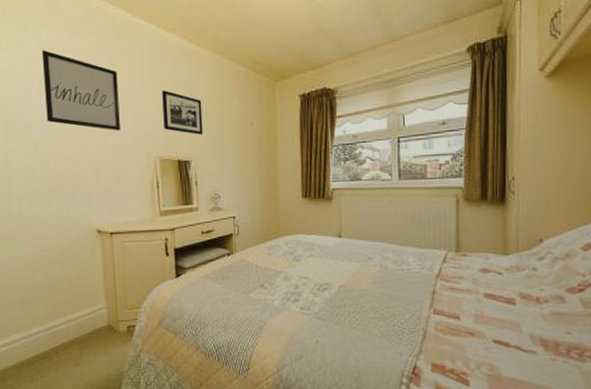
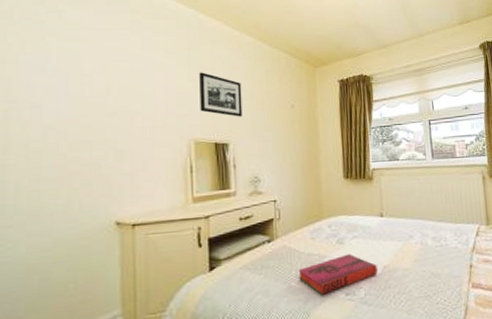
wall art: present [41,50,120,131] -> none [61,27,151,113]
hardback book: none [256,271,333,307] -> present [298,253,378,295]

